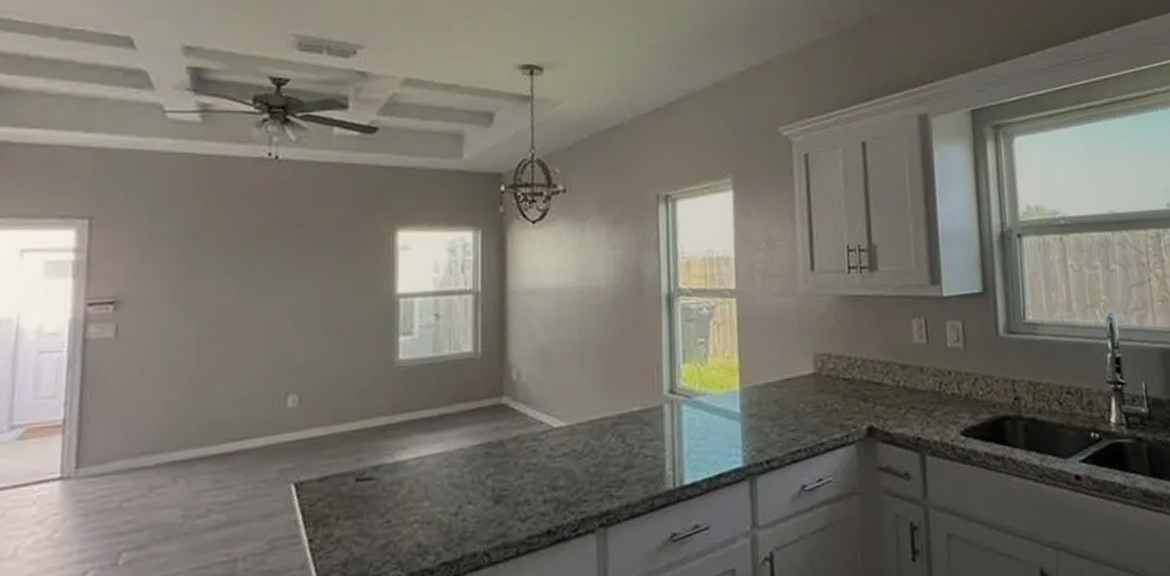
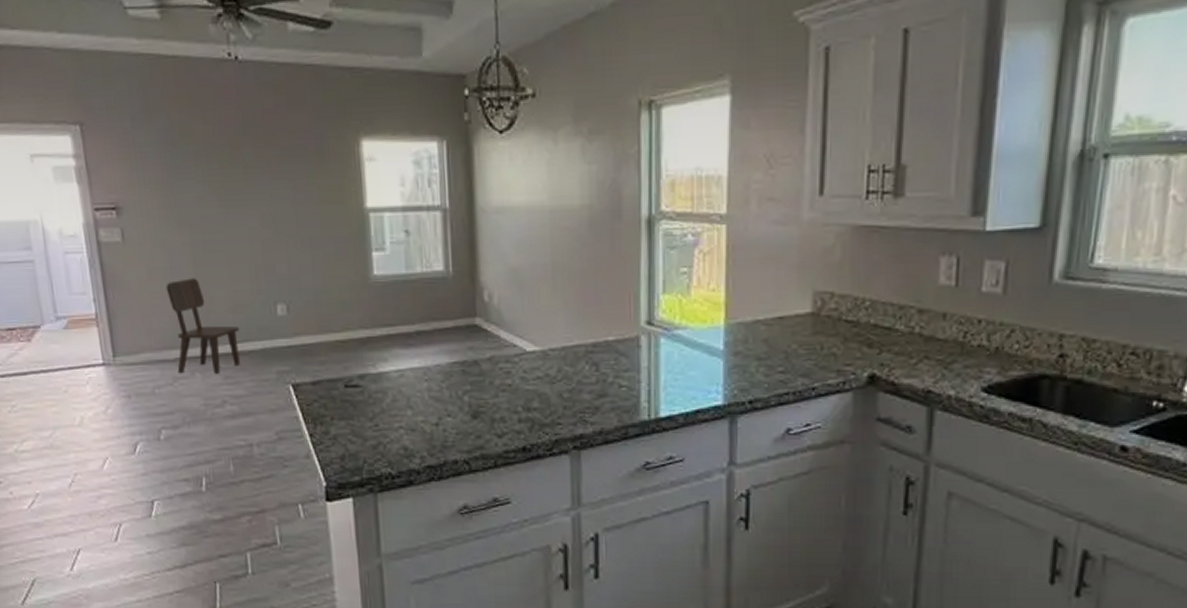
dining chair: none [156,373,241,482] -> present [166,278,240,374]

